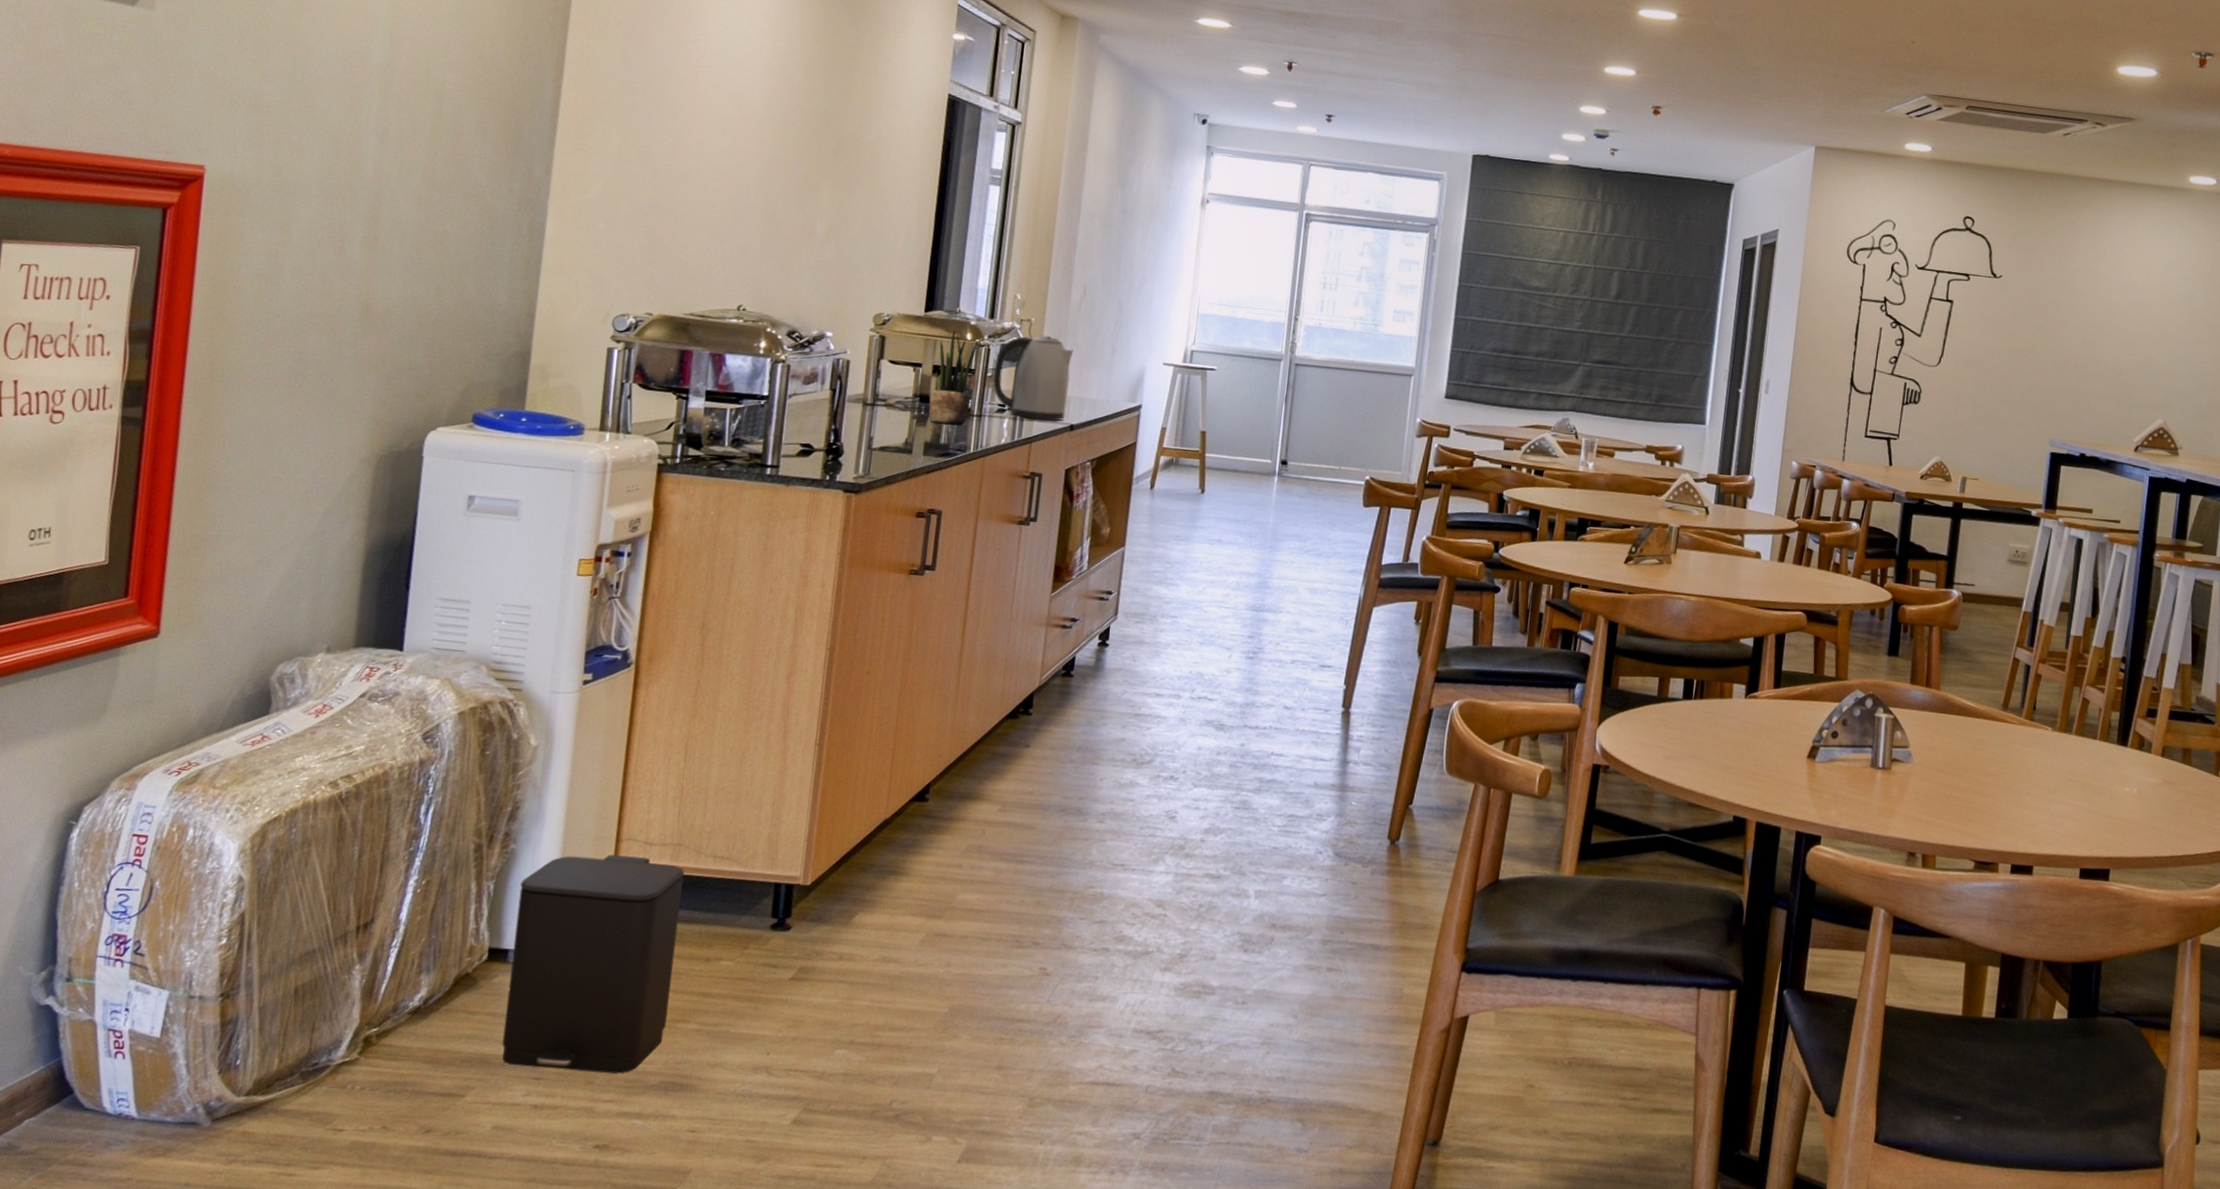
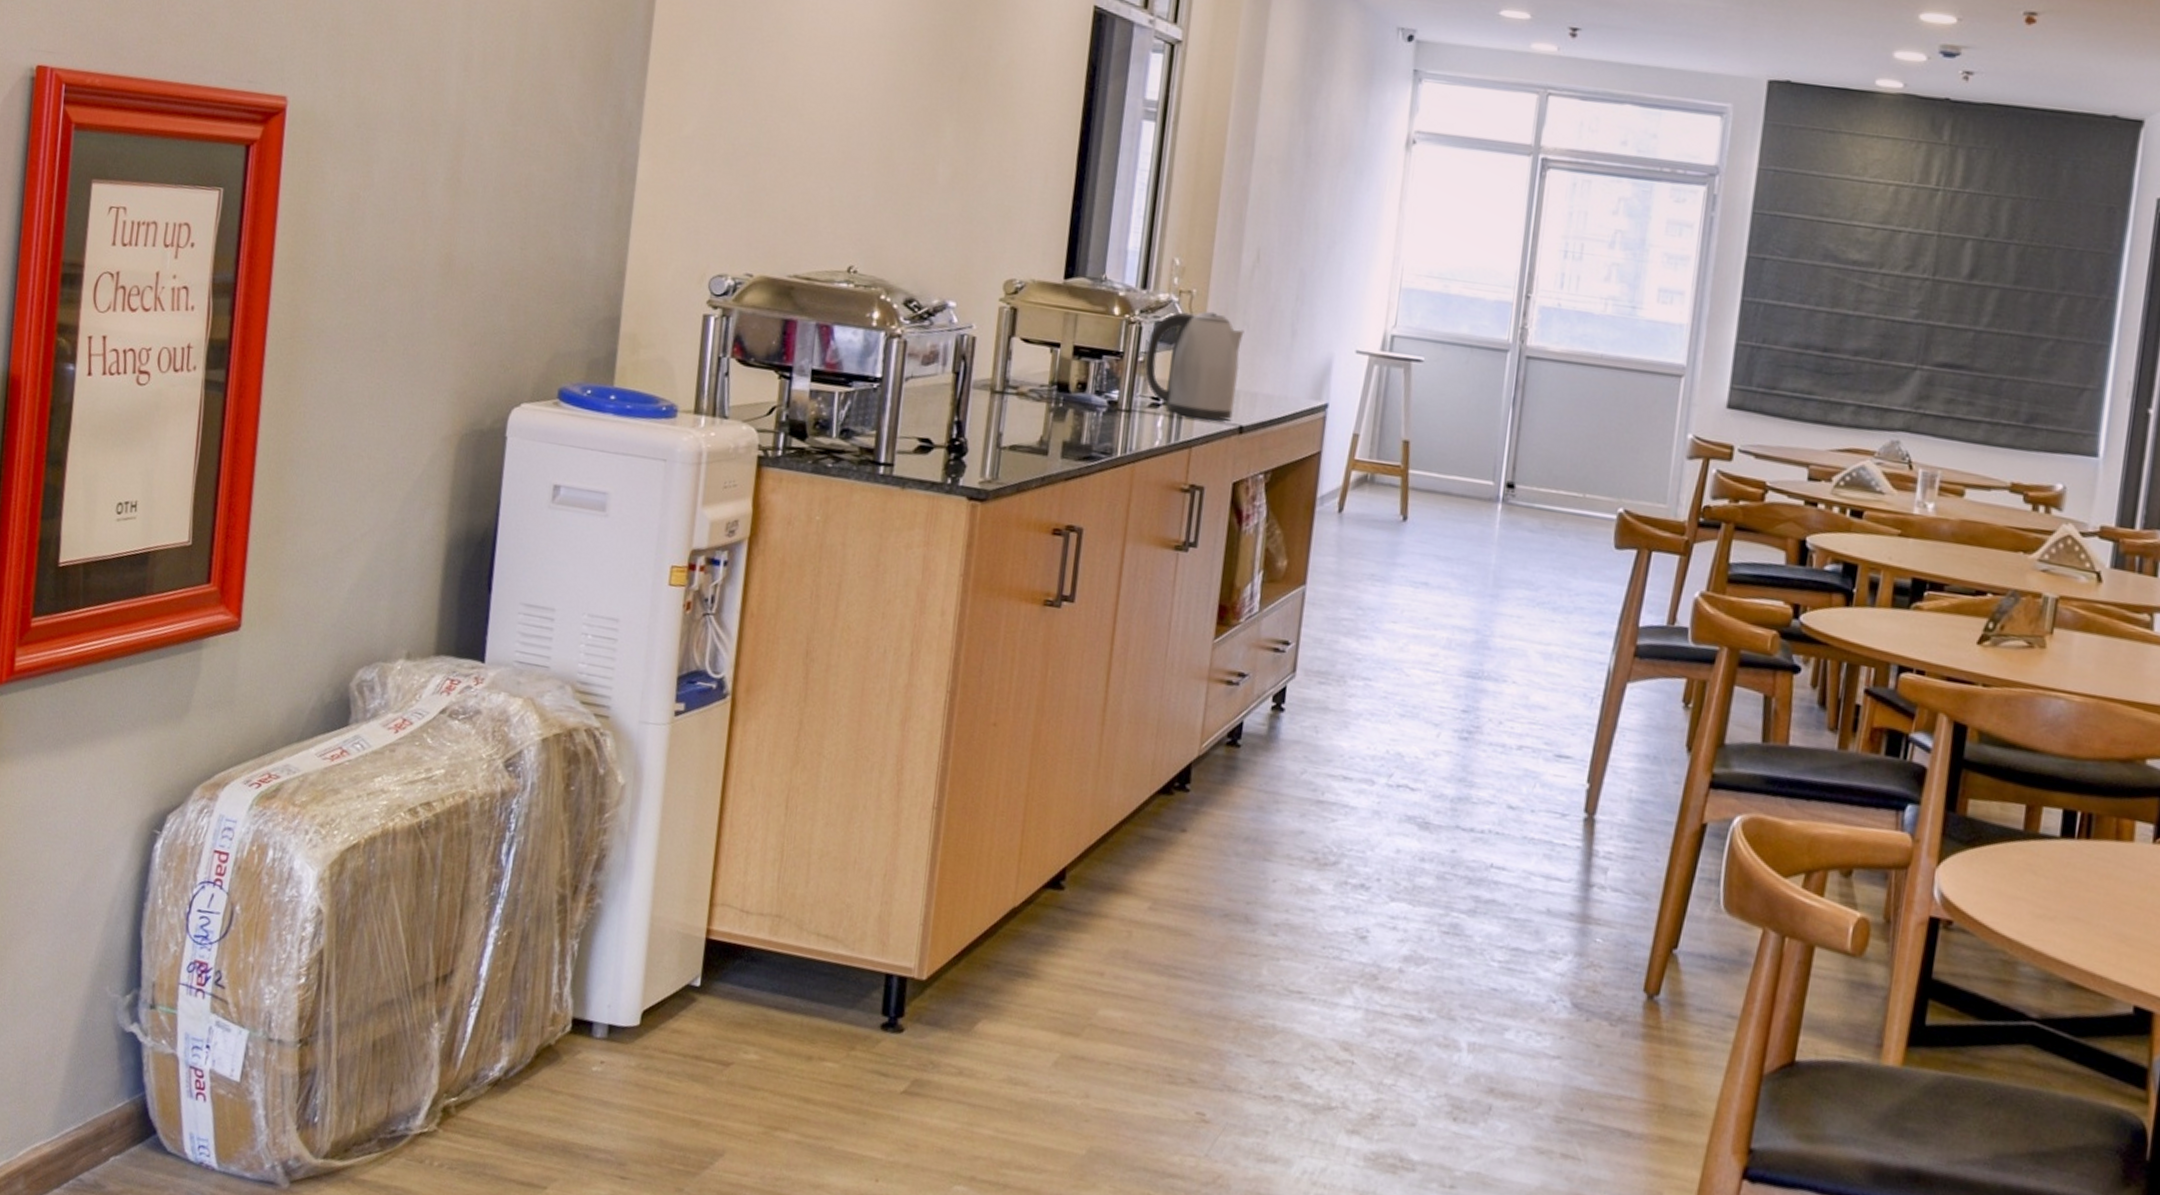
pedal bin: present [502,854,684,1074] -> none [586,918,784,1183]
potted plant: present [928,330,979,427] -> none [1067,302,1129,424]

